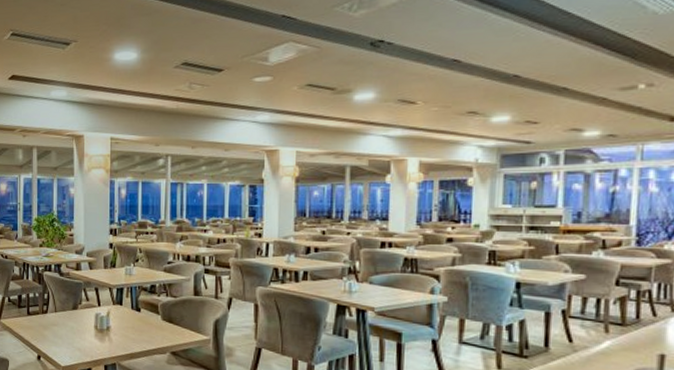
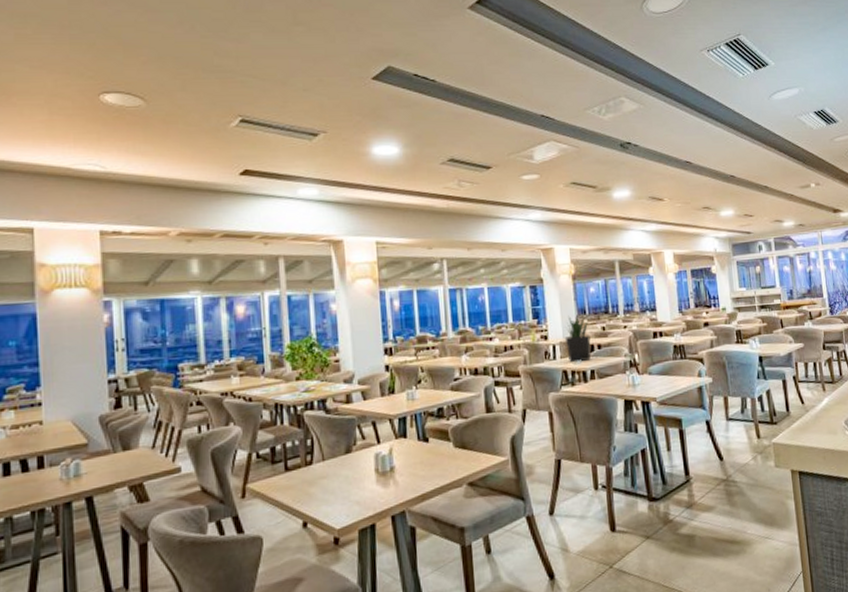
planter: none [279,216,308,262] -> present [564,315,591,362]

